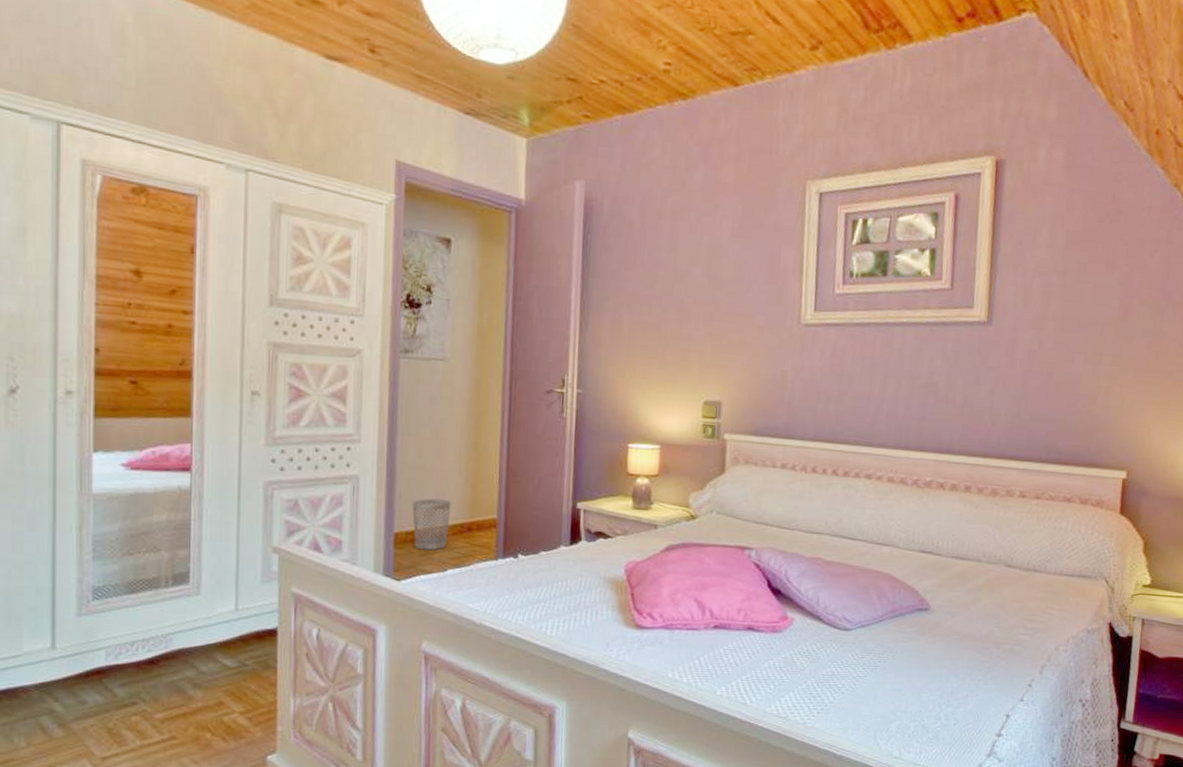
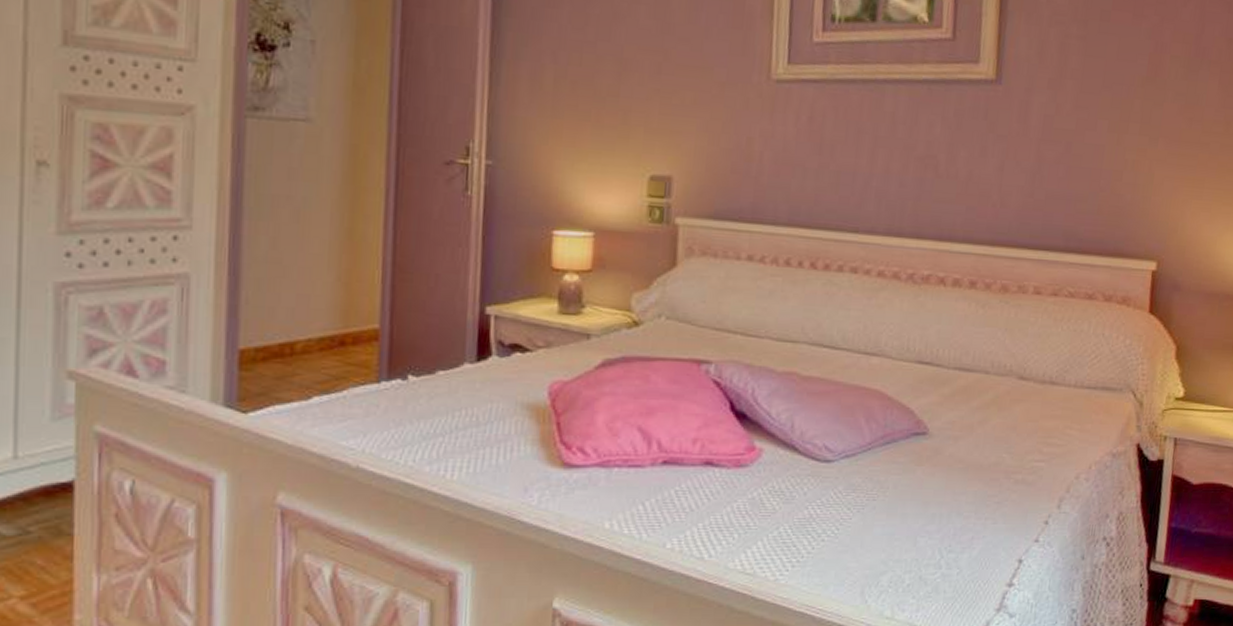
wastebasket: present [412,498,451,551] -> none [263,303,318,372]

